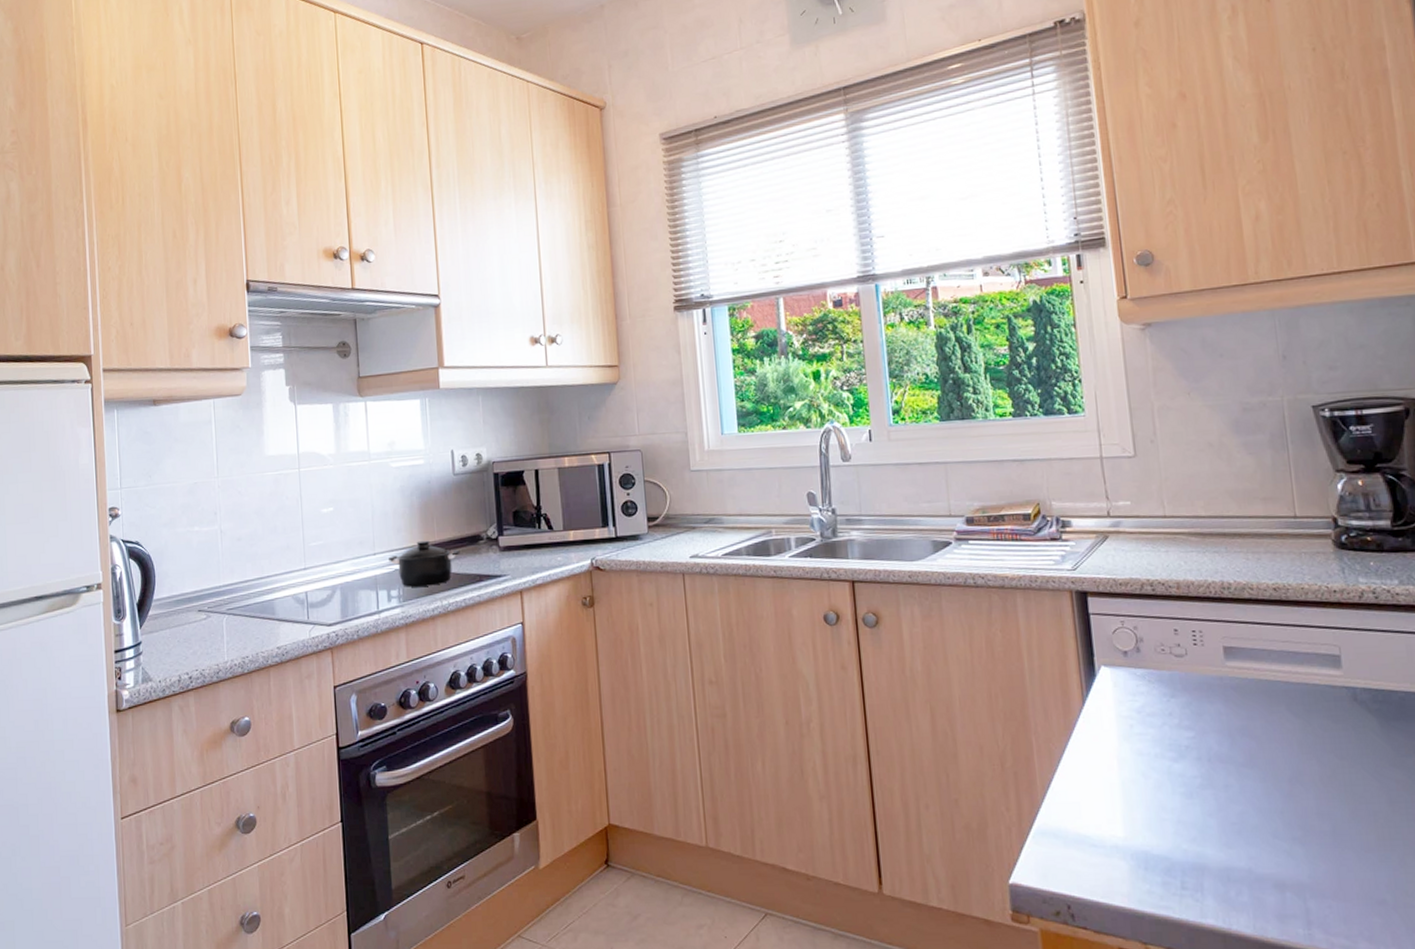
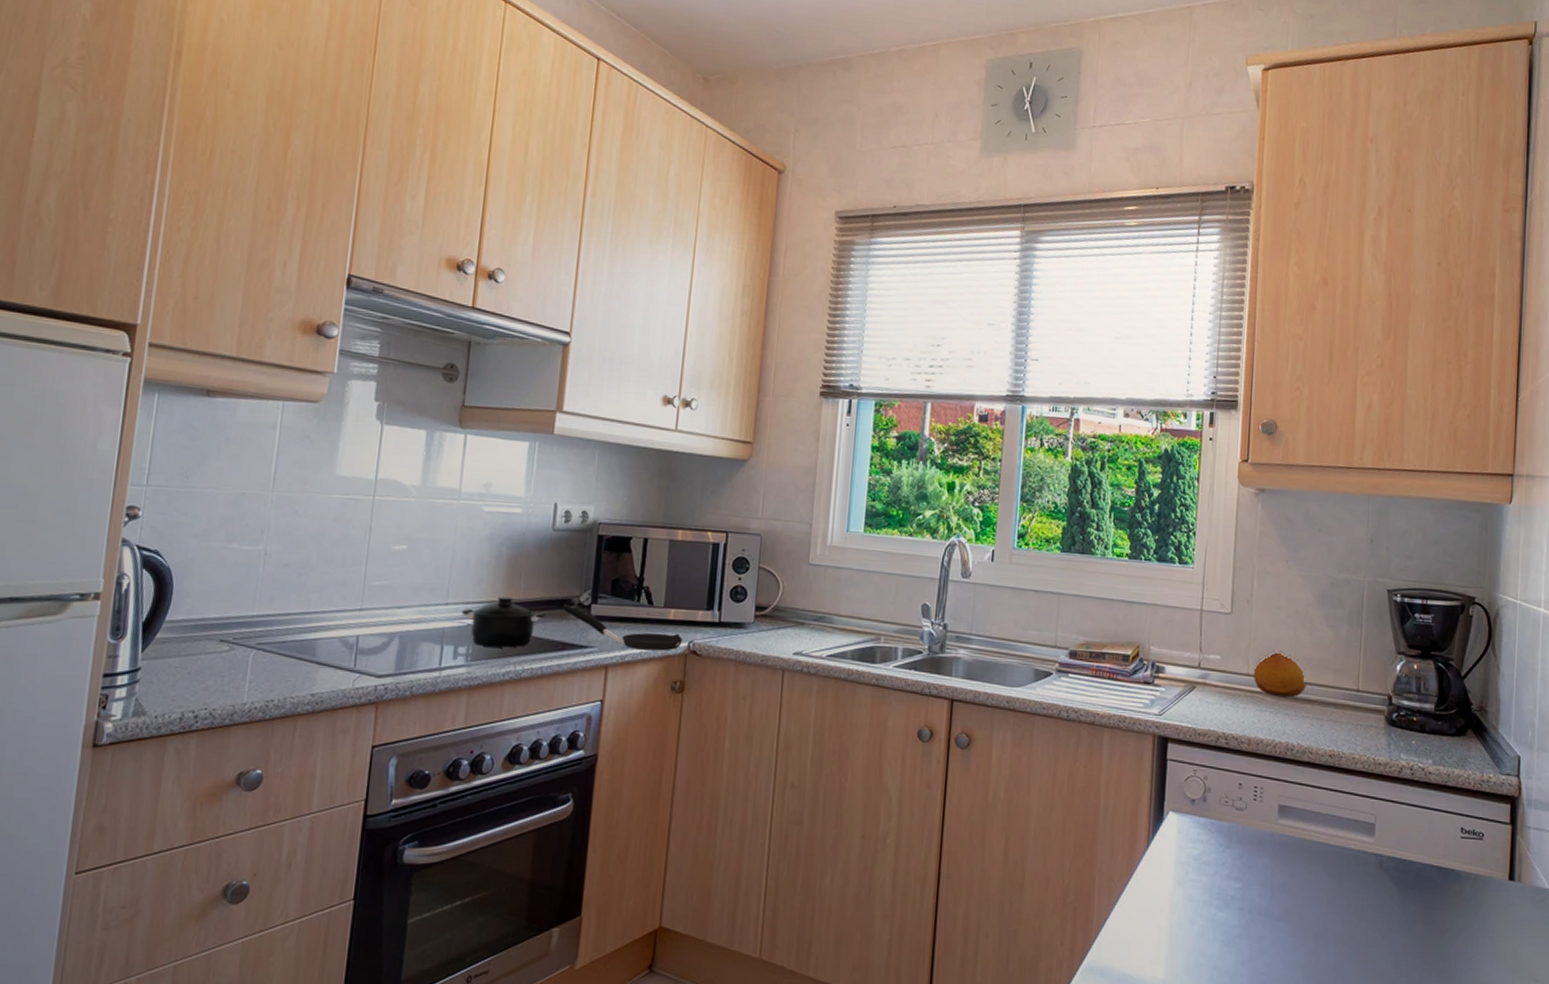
frying pan: none [474,539,585,573] -> present [563,604,683,651]
fruit: none [1170,487,1235,536] -> present [1253,650,1308,698]

